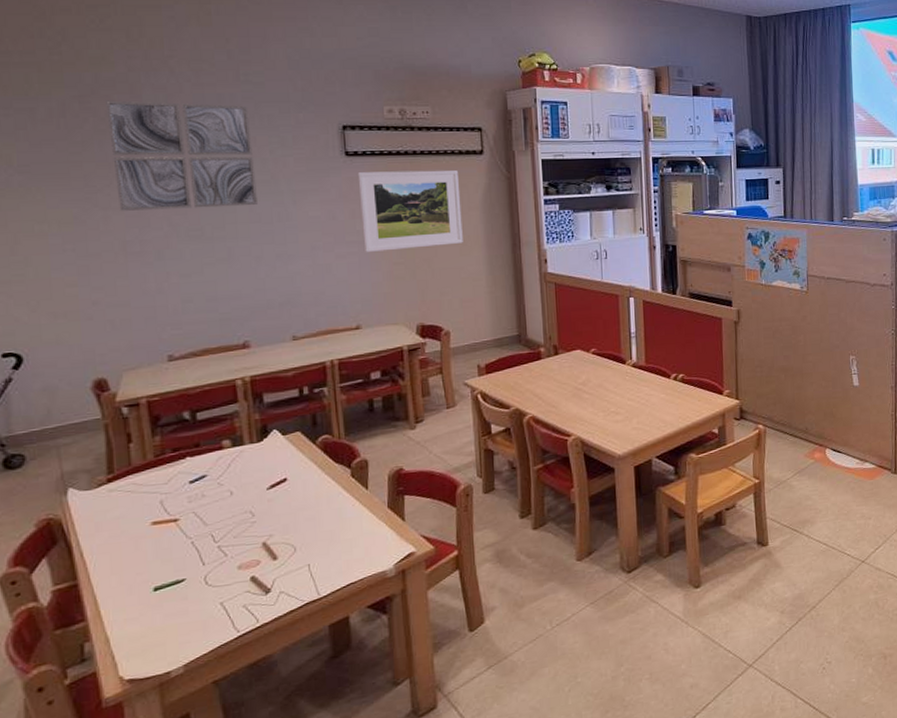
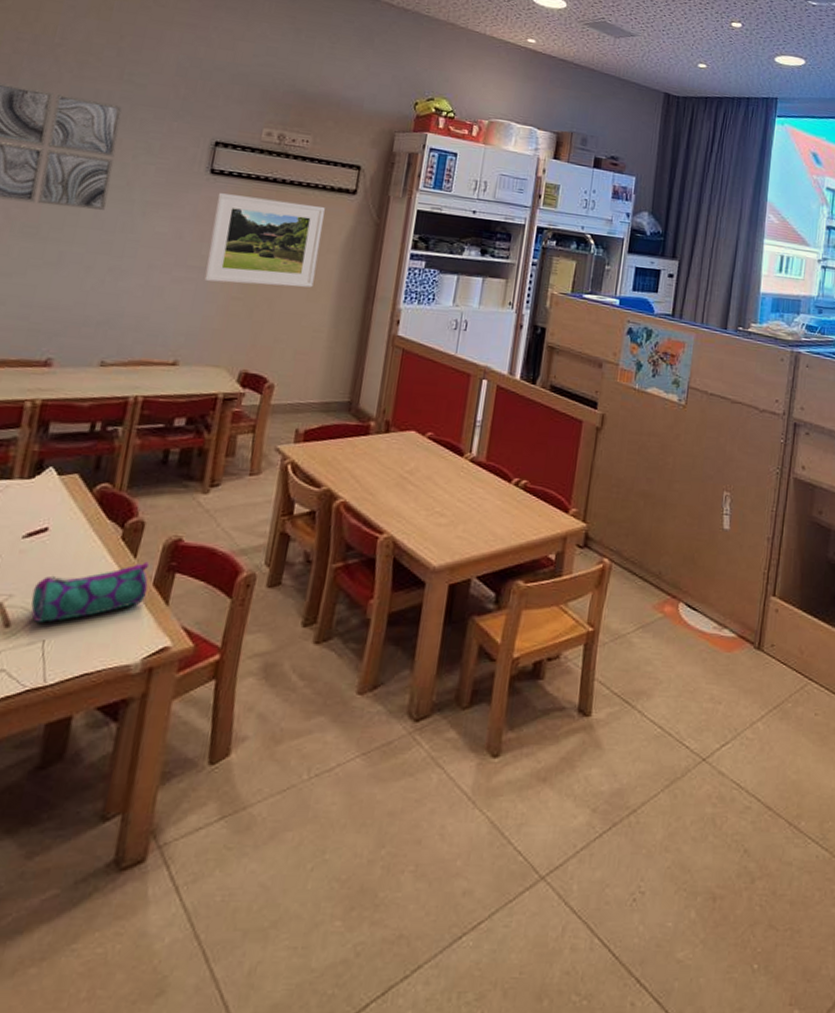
pencil case: none [288,490,384,552] -> present [31,561,149,623]

